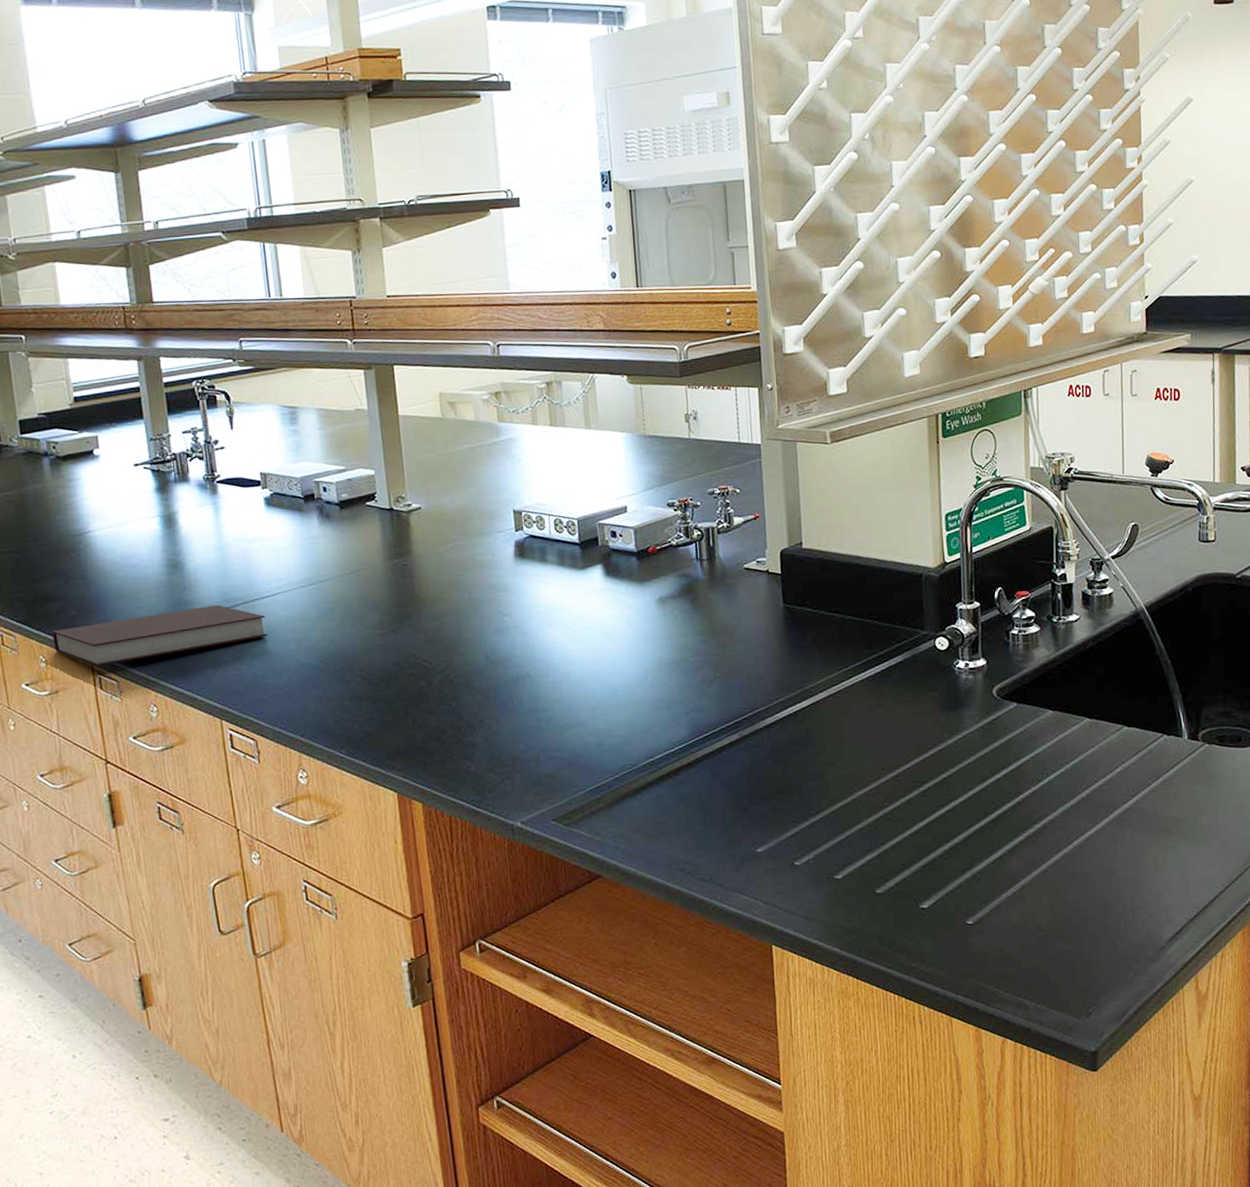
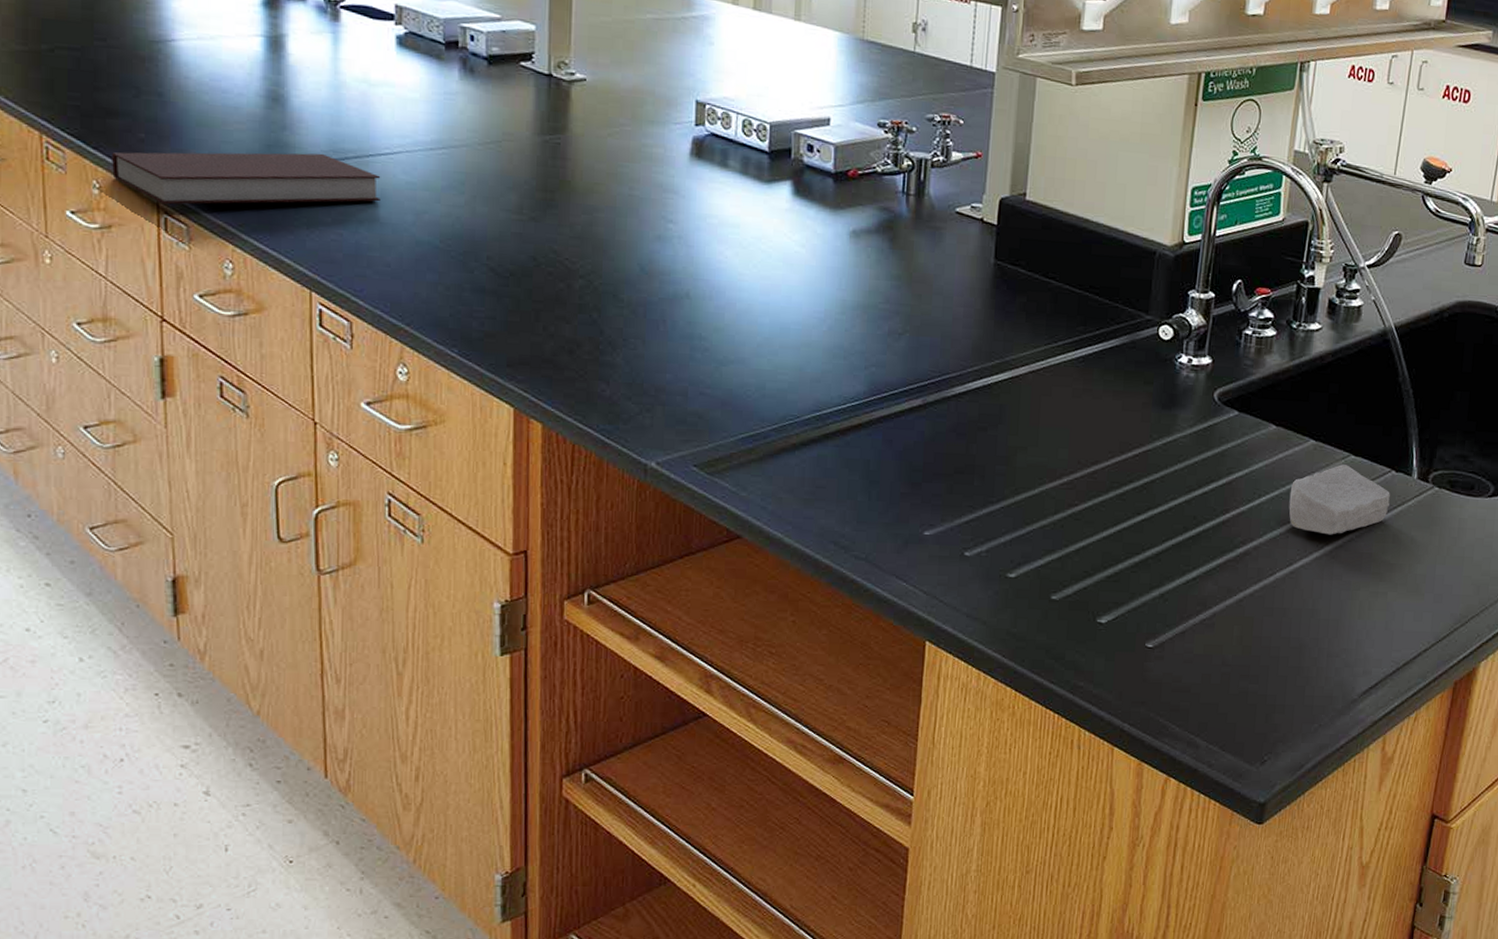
soap bar: none [1074,736,1166,801] -> present [1289,464,1390,535]

